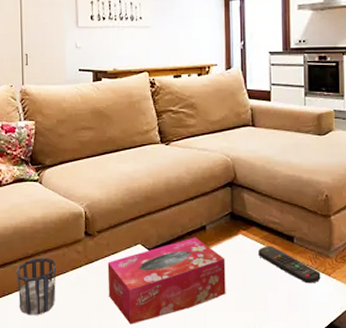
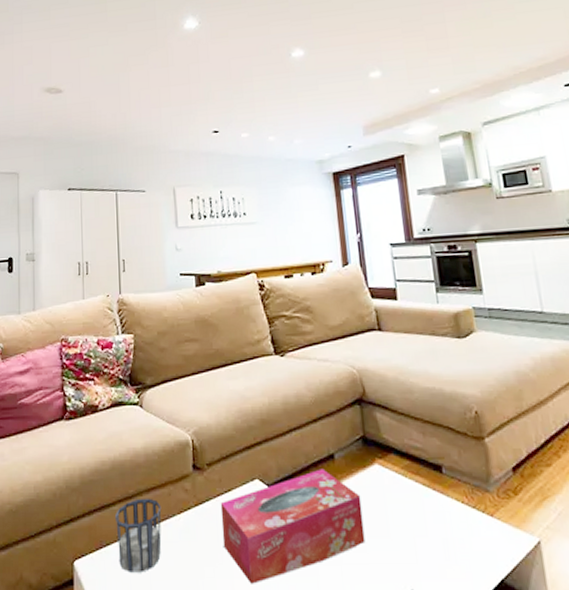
remote control: present [258,245,321,284] -> none [400,478,482,527]

